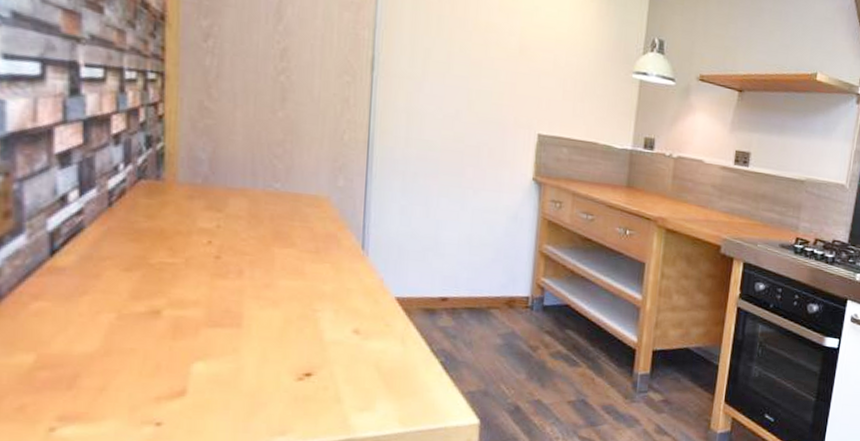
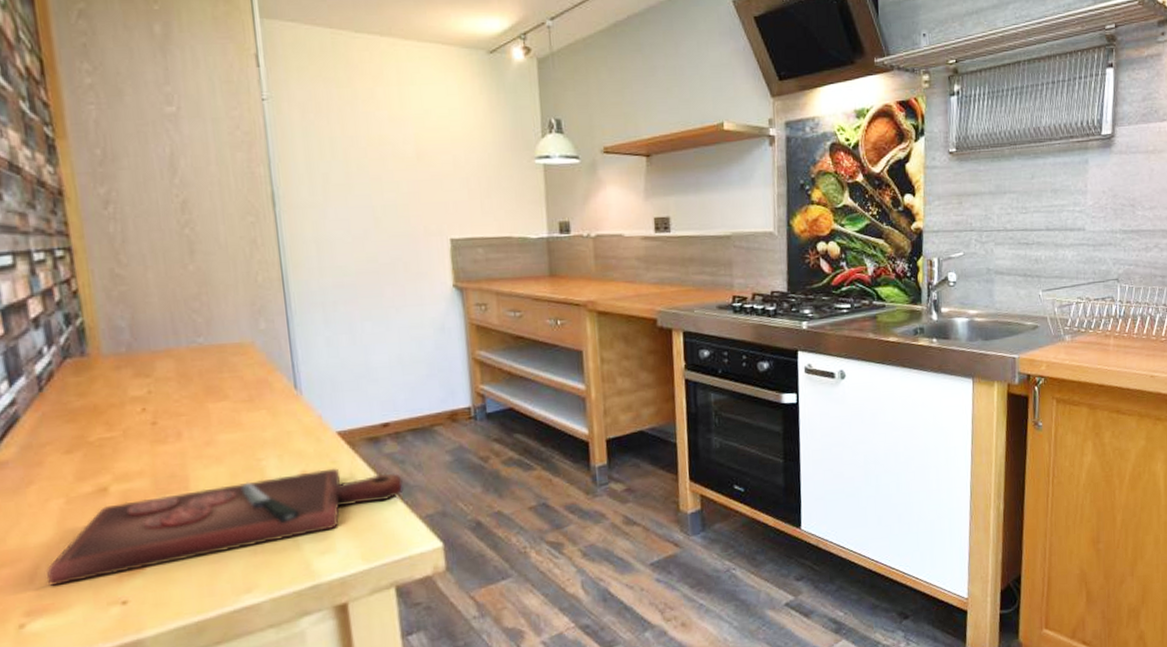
cutting board: none [85,327,451,397] -> present [45,468,403,587]

